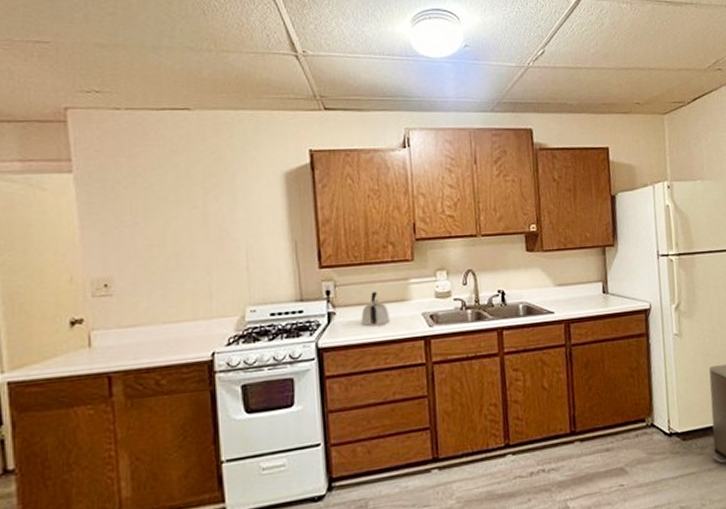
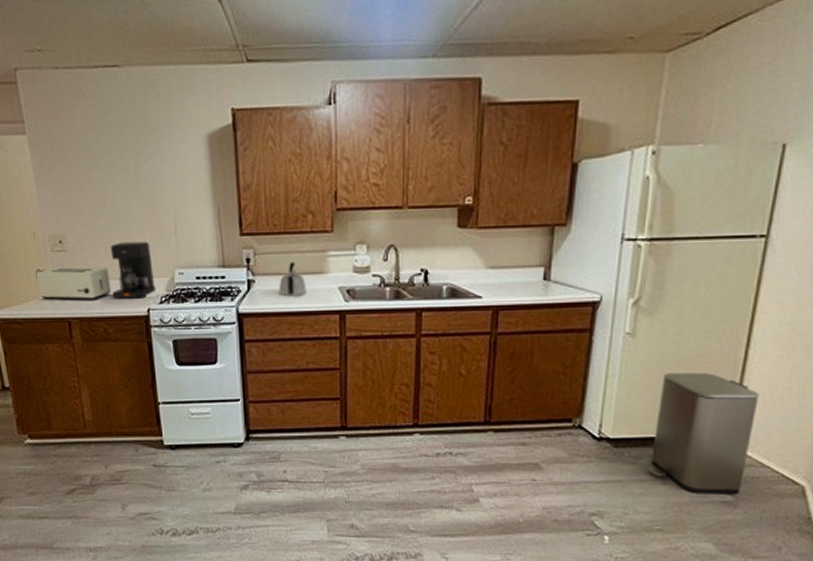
toaster: none [69,310,168,353] -> present [36,266,112,301]
coffee maker: none [168,279,223,345] -> present [110,241,156,299]

